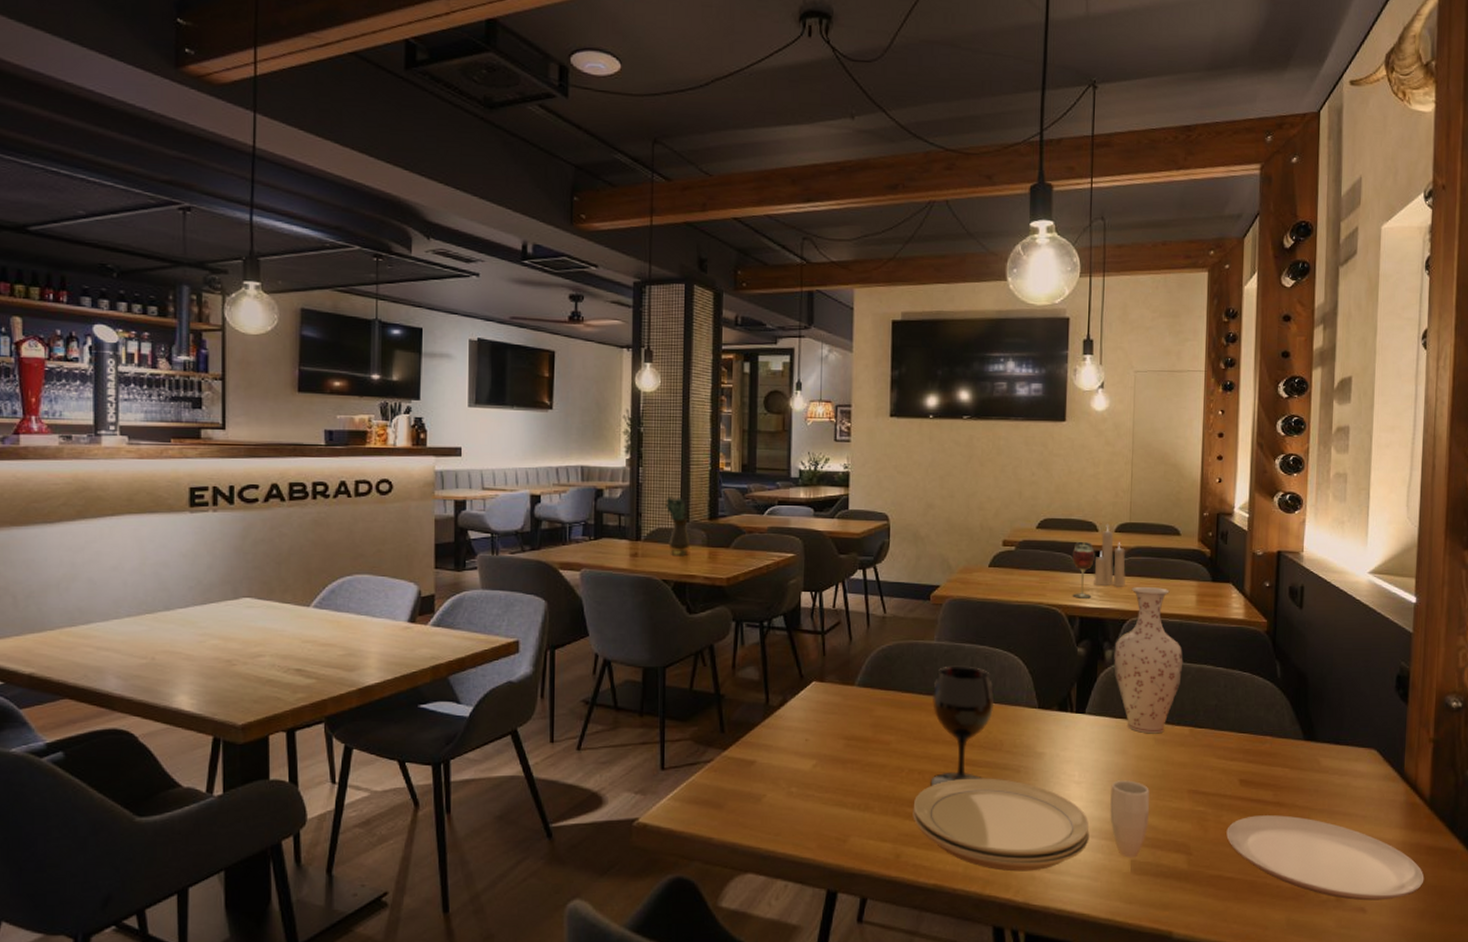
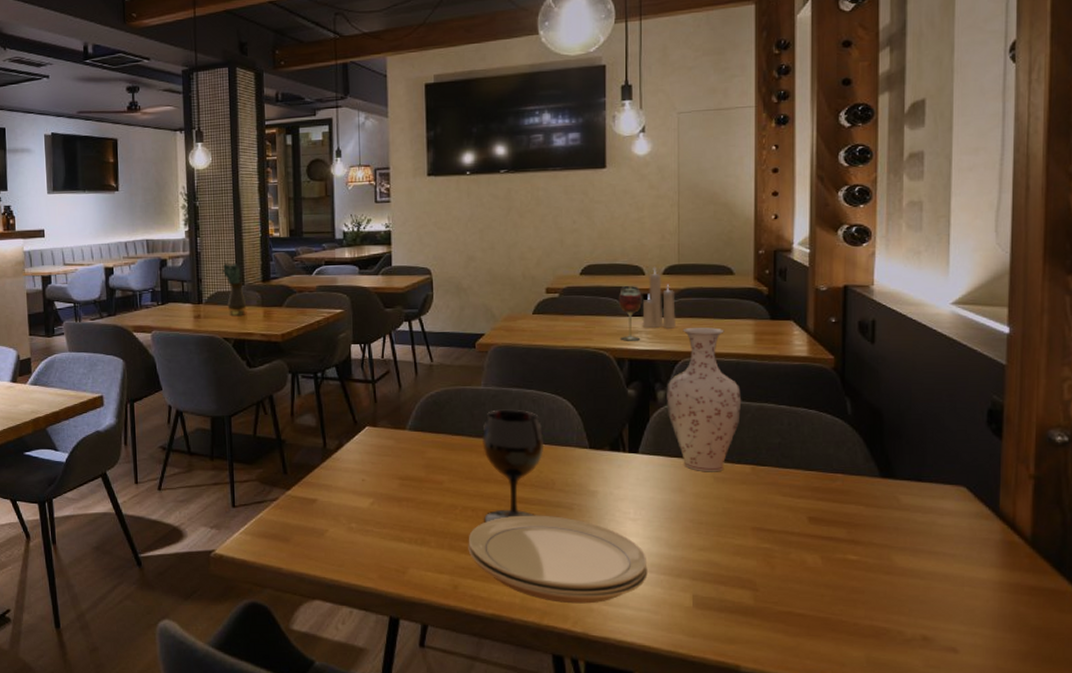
cup: present [1110,780,1150,858] -> none [668,517,711,593]
plate: present [1226,815,1425,901] -> none [795,553,1027,641]

